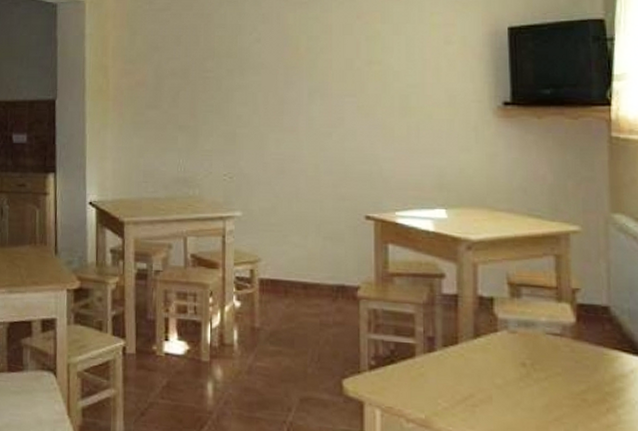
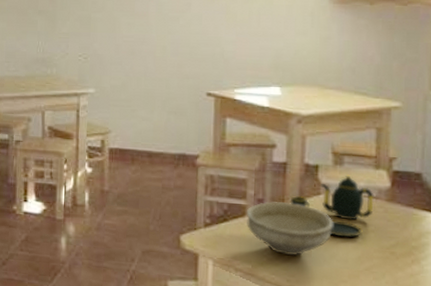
bowl: none [415,339,515,403] -> present [246,201,333,255]
teapot: none [464,308,559,382] -> present [290,175,374,237]

